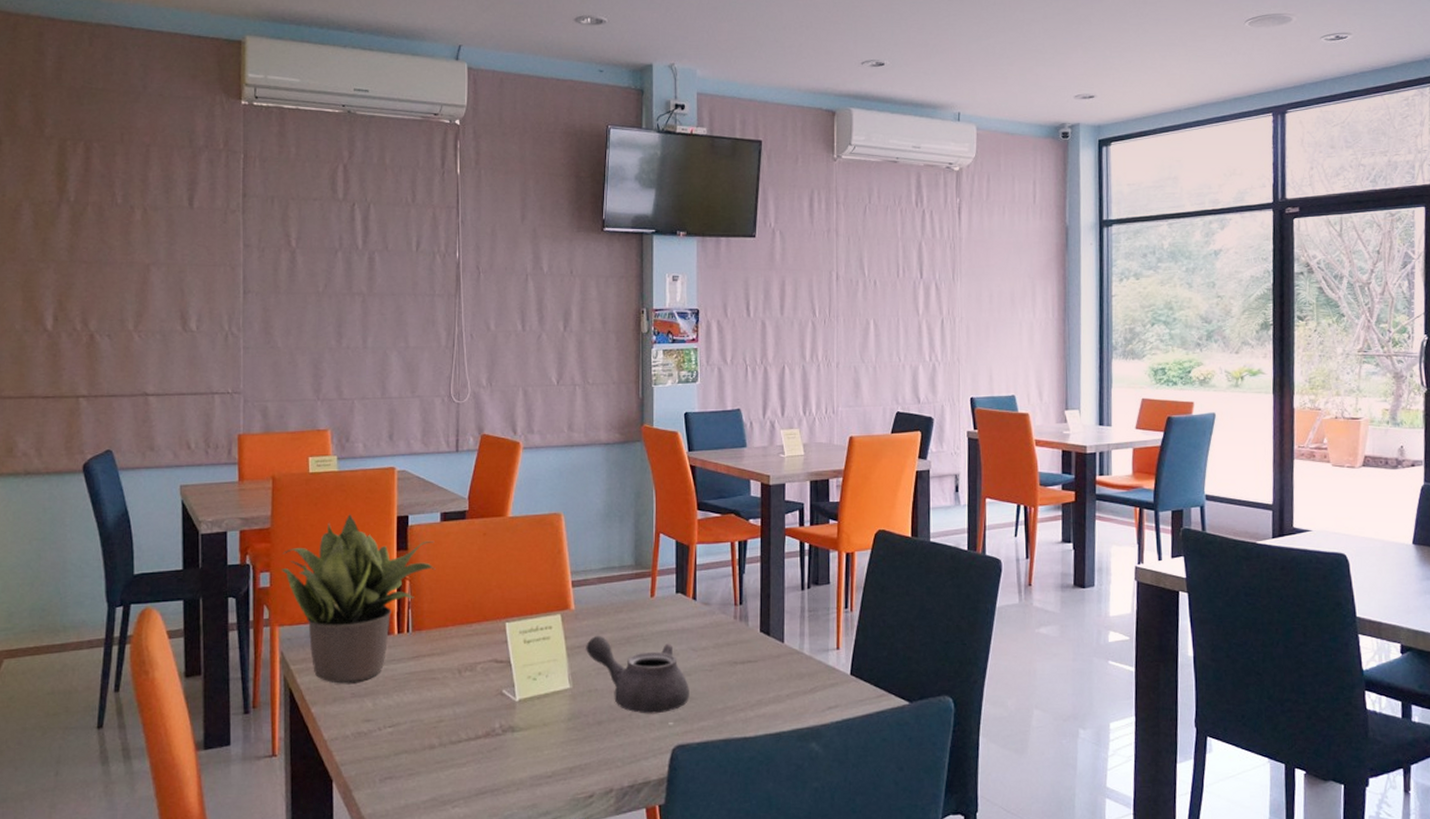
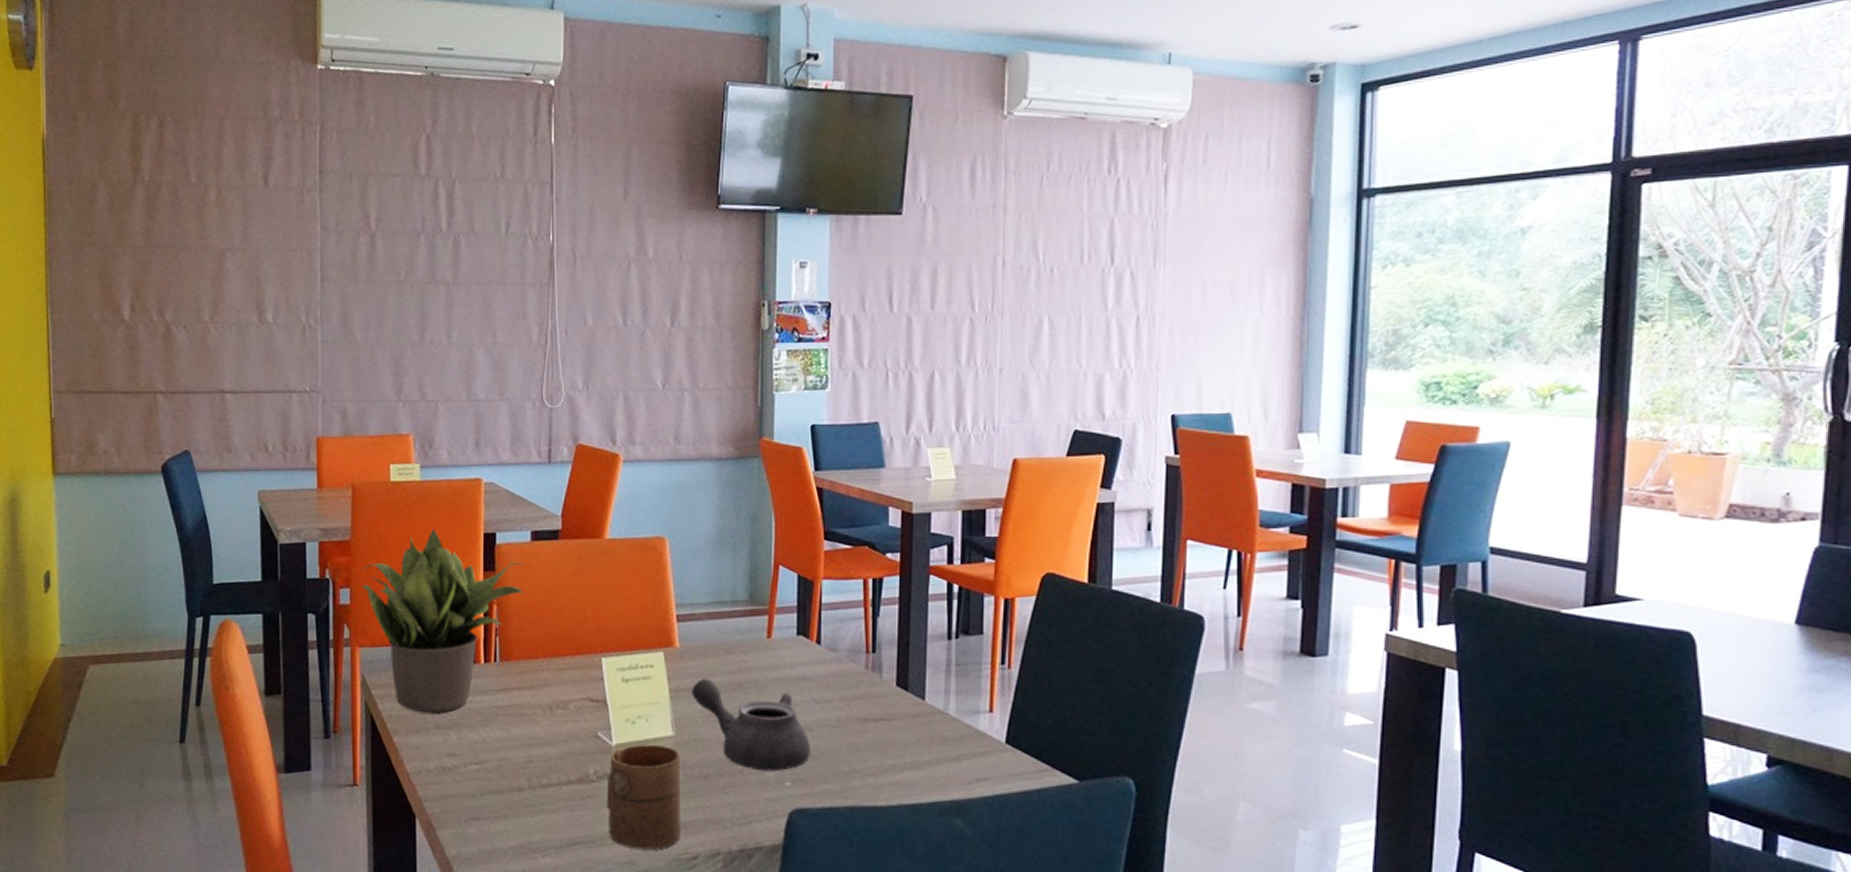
cup: none [511,697,578,793] -> present [606,744,681,850]

